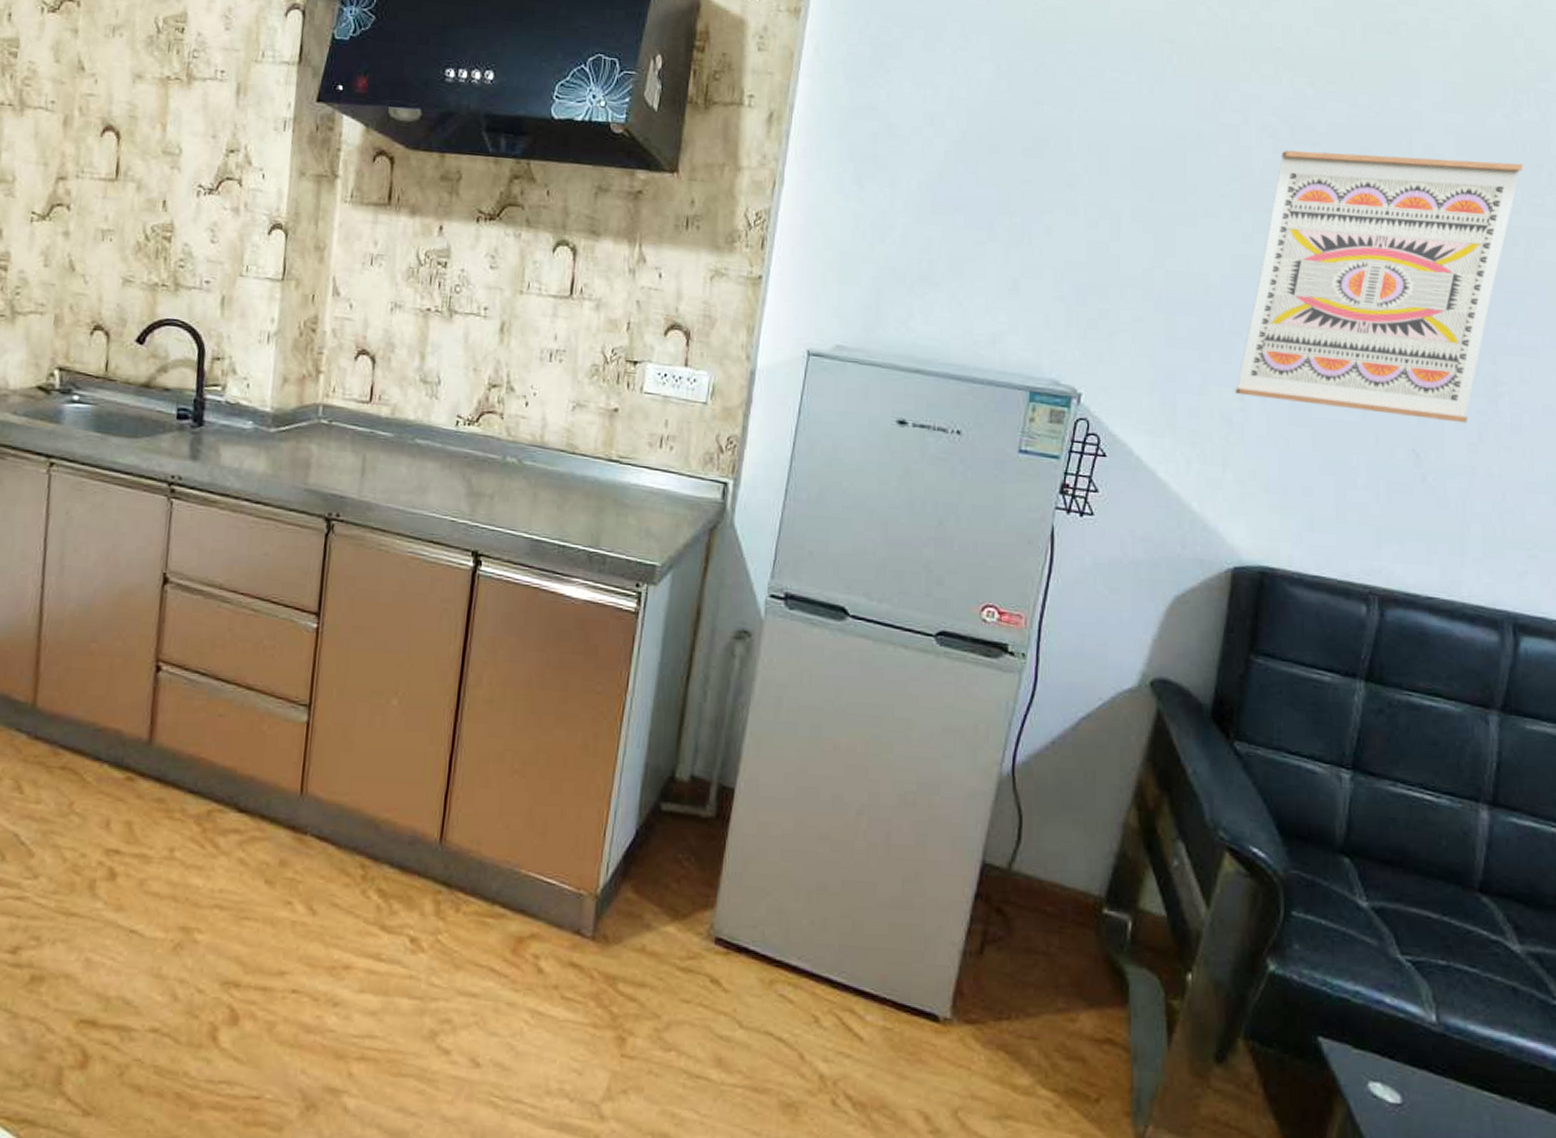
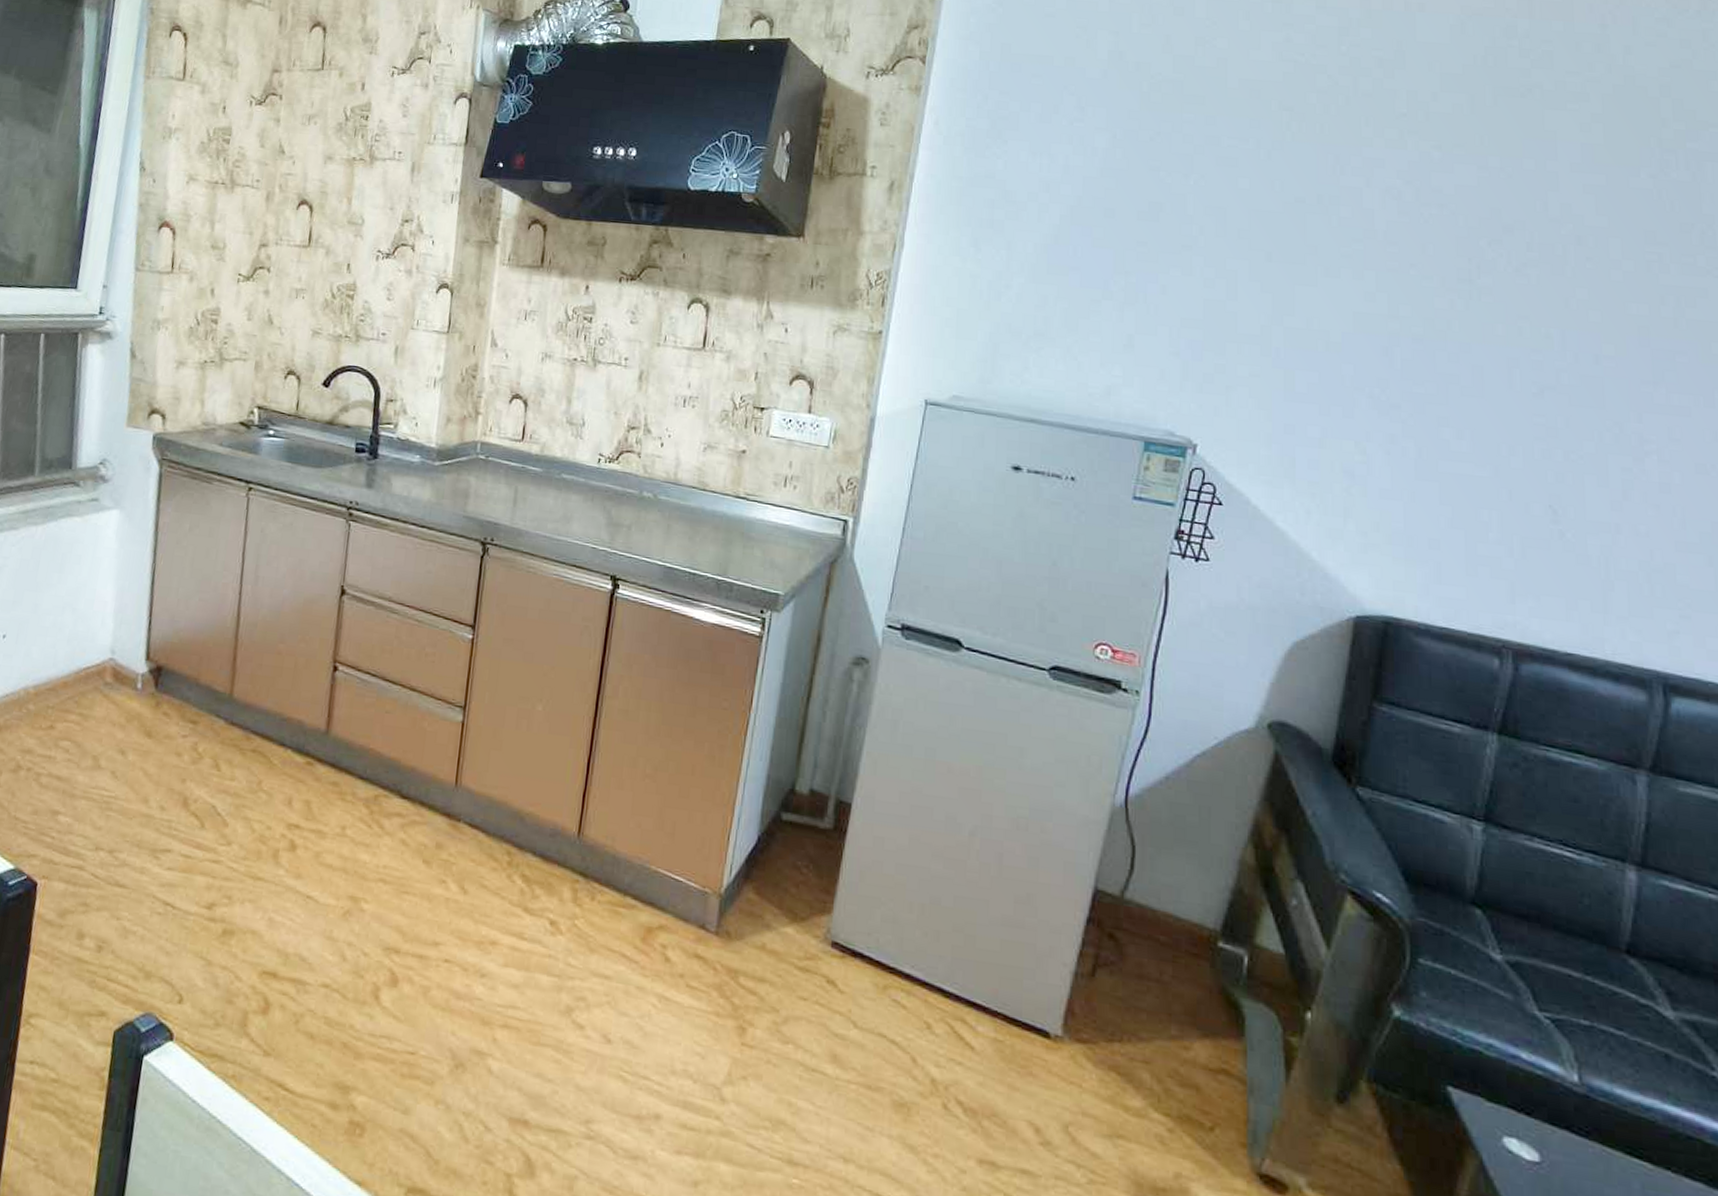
wall art: present [1235,150,1524,424] -> none [1357,212,1672,481]

